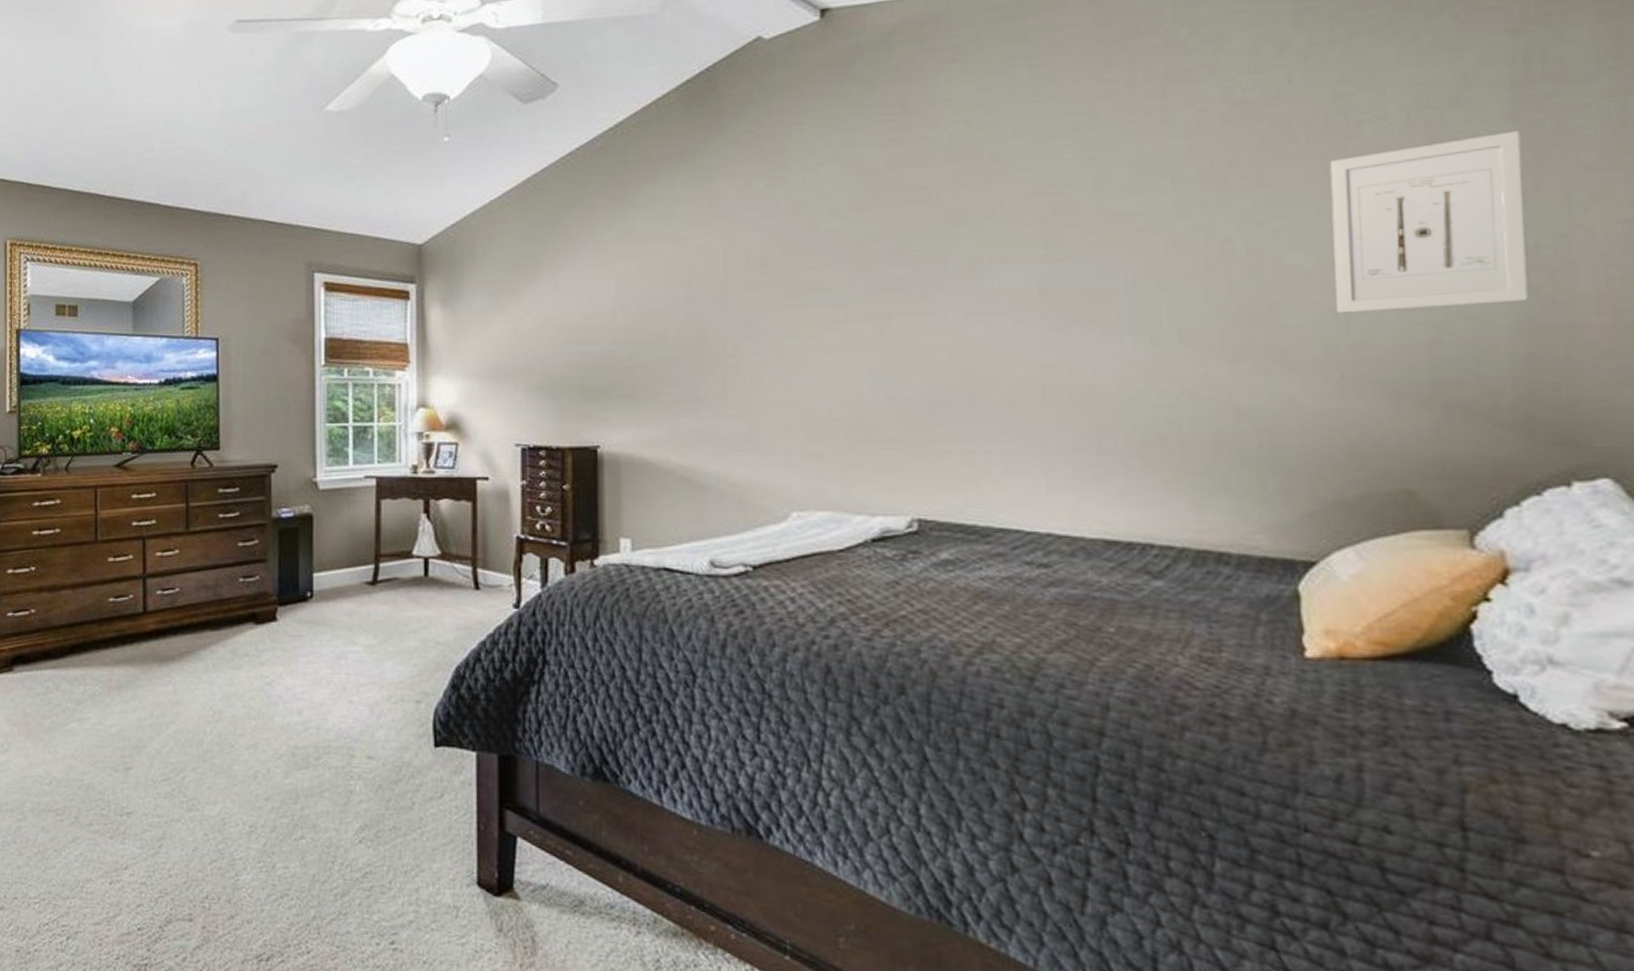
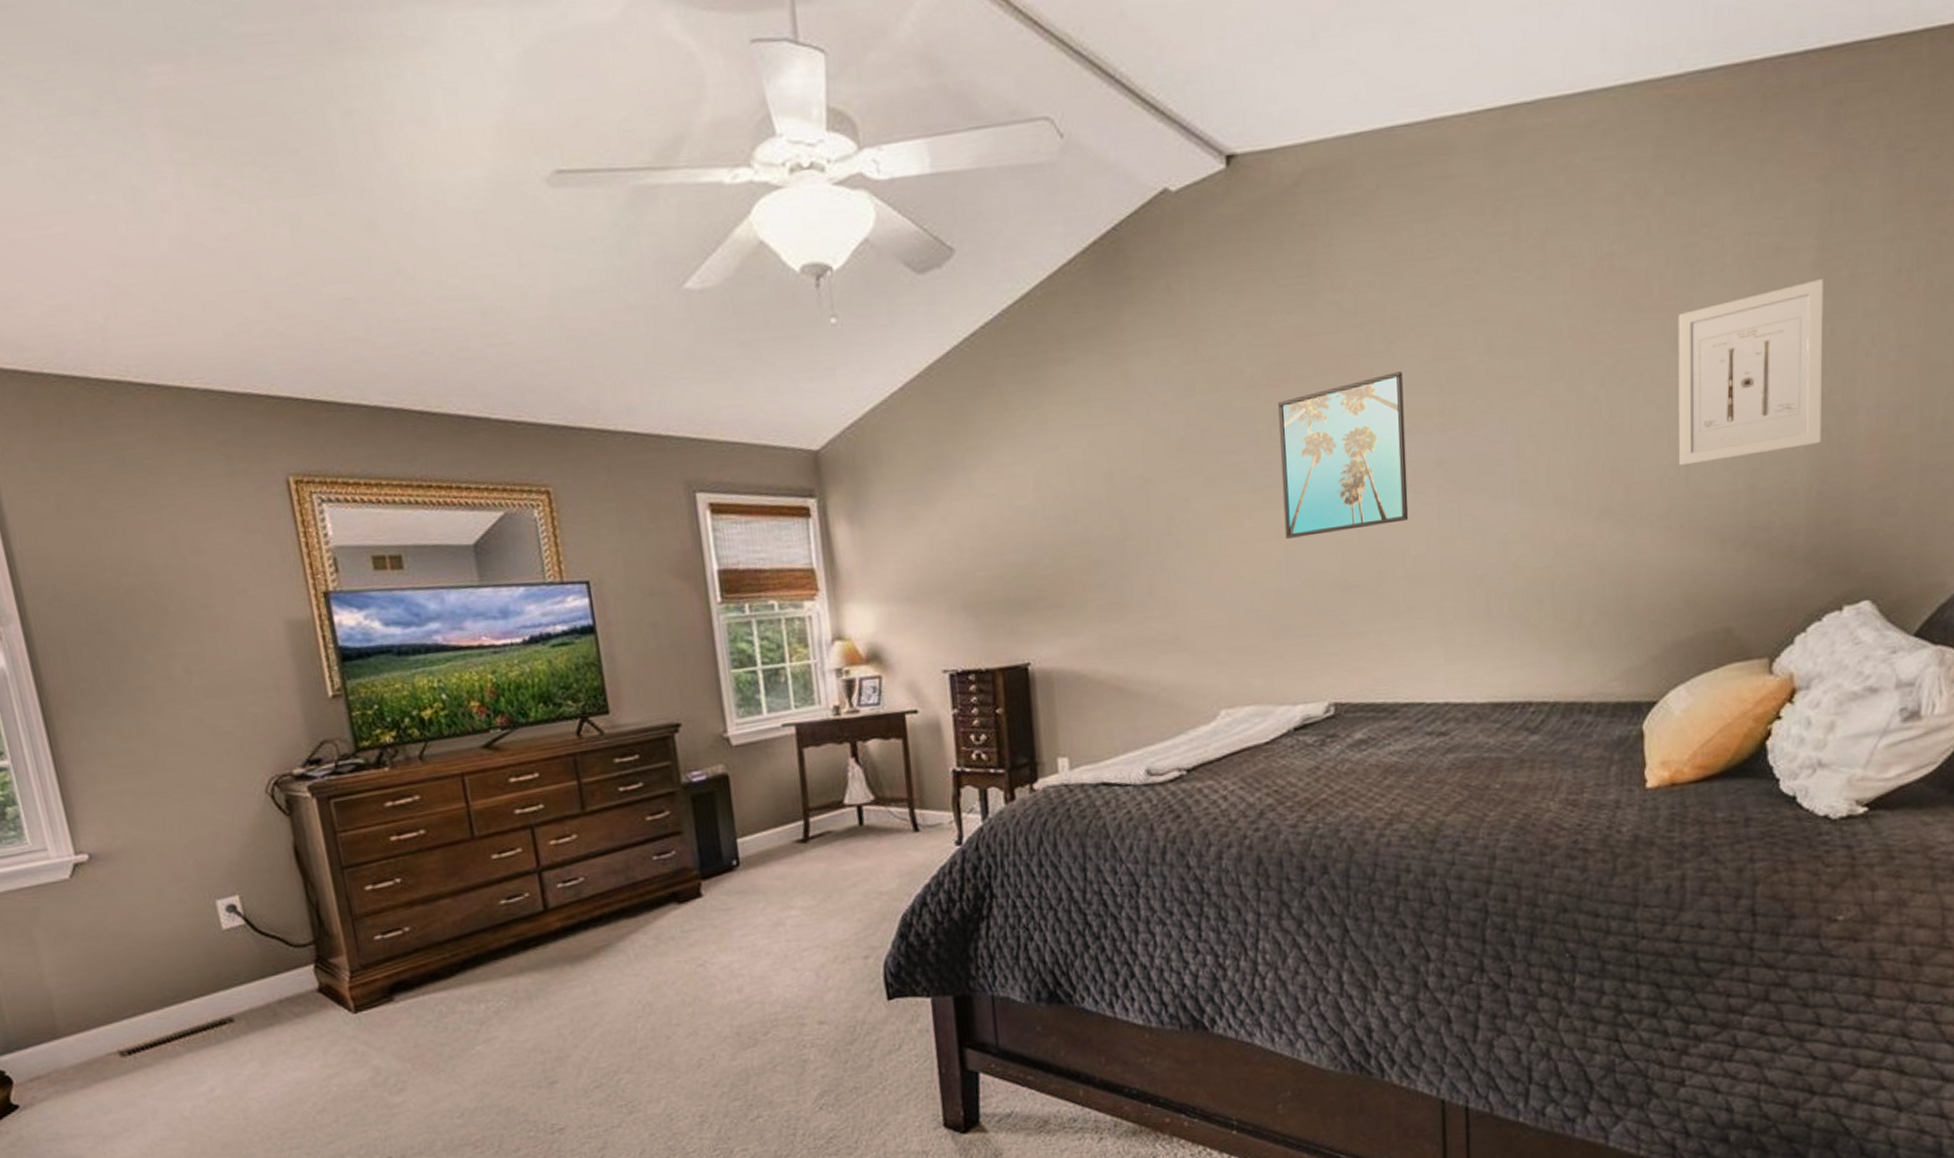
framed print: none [865,203,1007,353] -> present [1278,371,1409,539]

